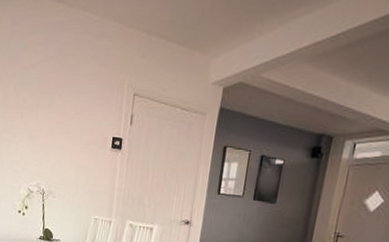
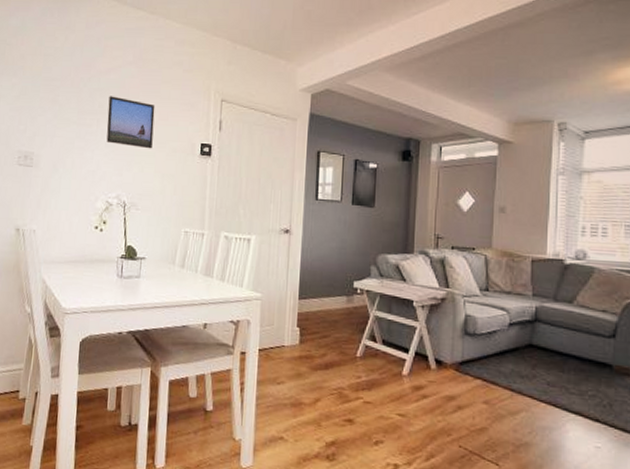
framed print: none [29,91,72,142] -> present [106,96,155,149]

